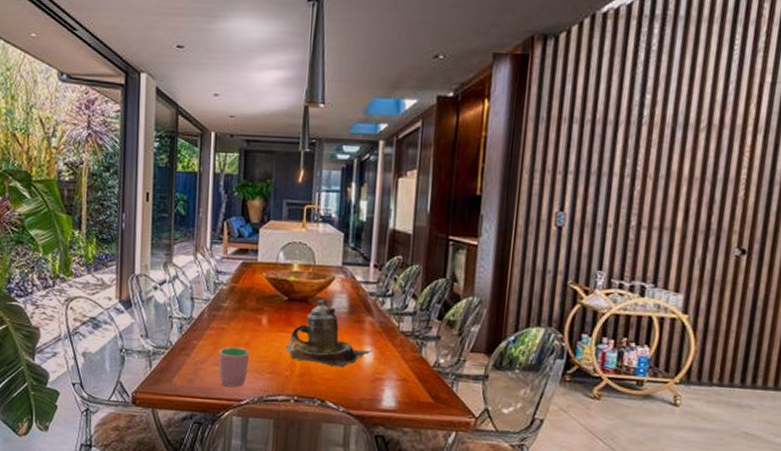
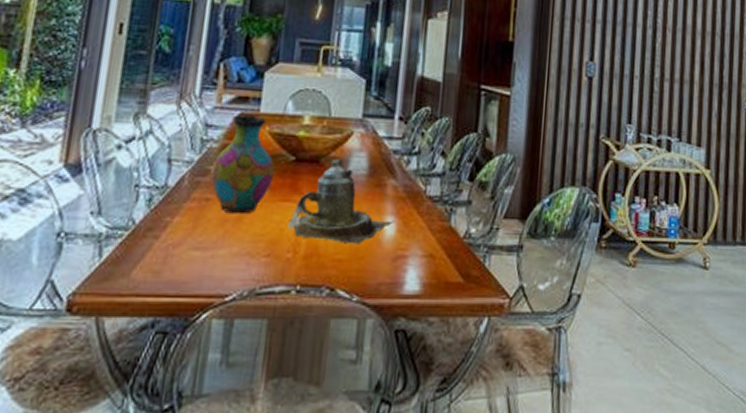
cup: present [218,347,249,388] -> none [197,224,241,279]
vase: none [223,263,273,341] -> present [210,114,275,215]

